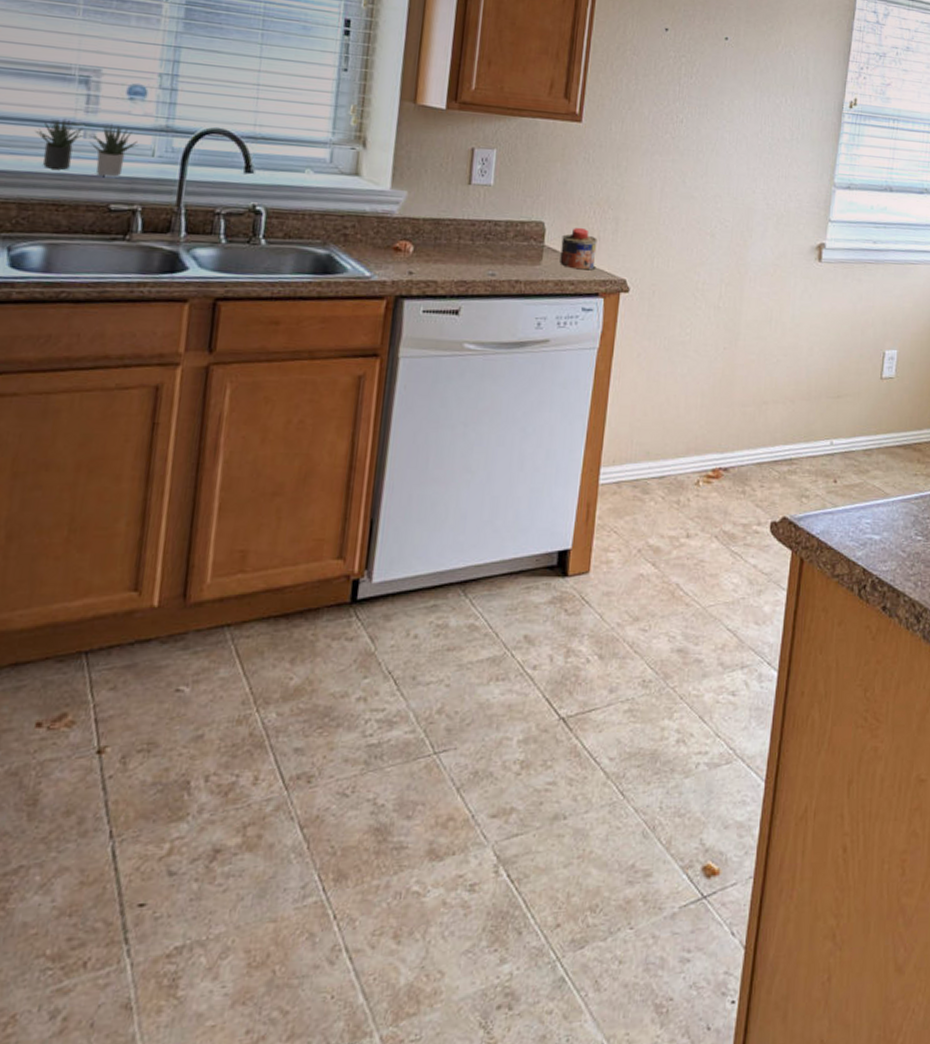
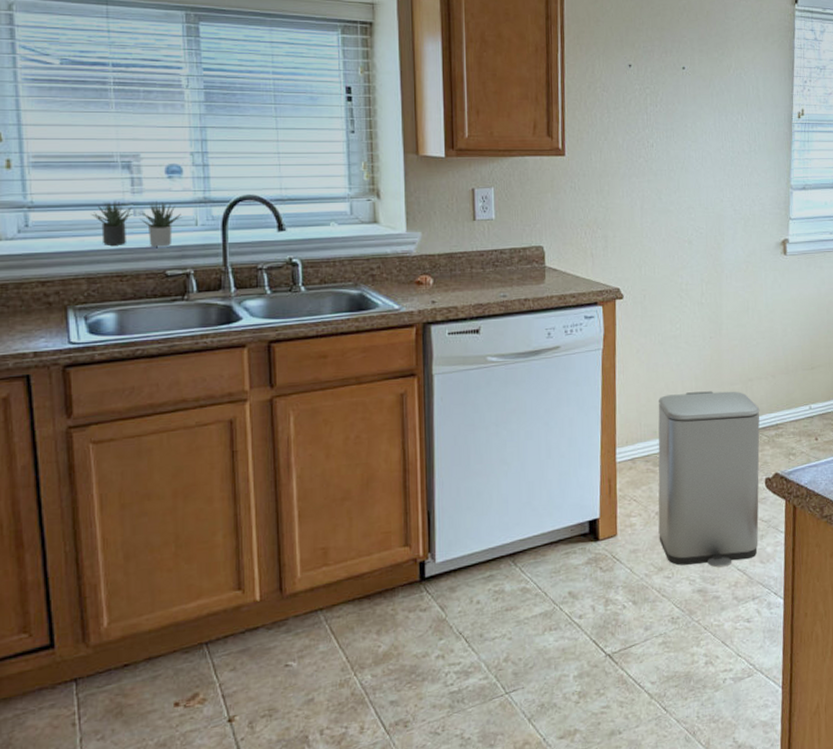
canister: present [559,227,598,271] -> none [560,247,592,284]
pedal bin: none [638,410,773,624] -> present [658,391,760,568]

